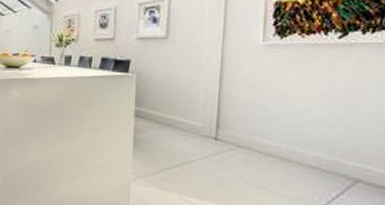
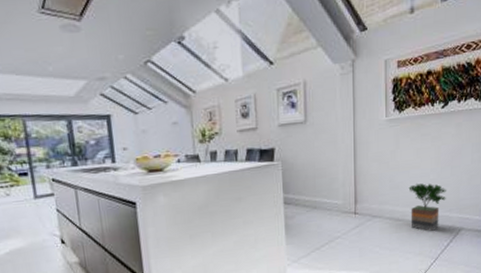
potted tree: none [286,119,339,176] -> present [408,183,446,231]

